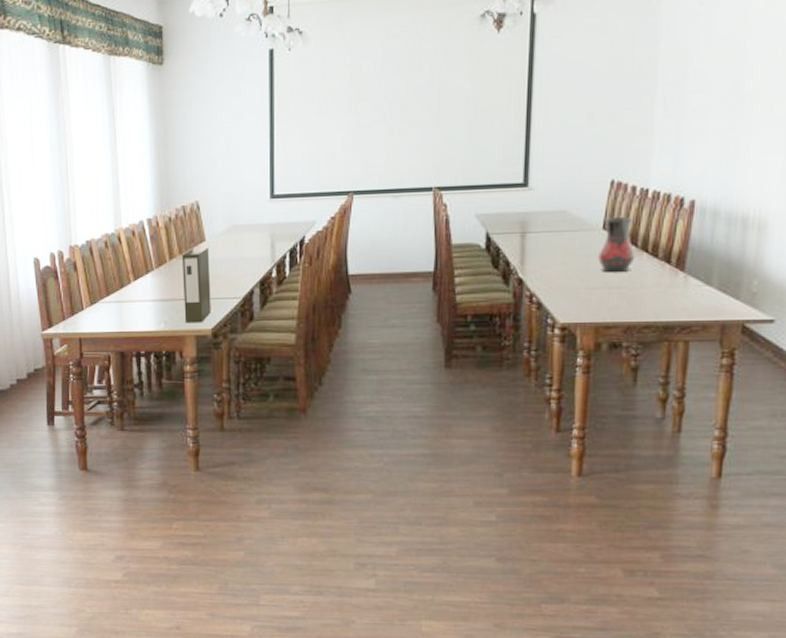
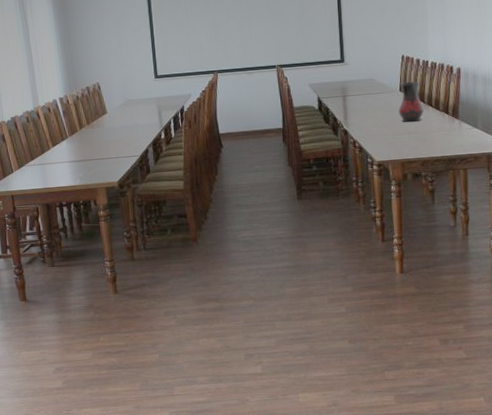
binder: present [182,247,211,324] -> none [90,118,116,178]

